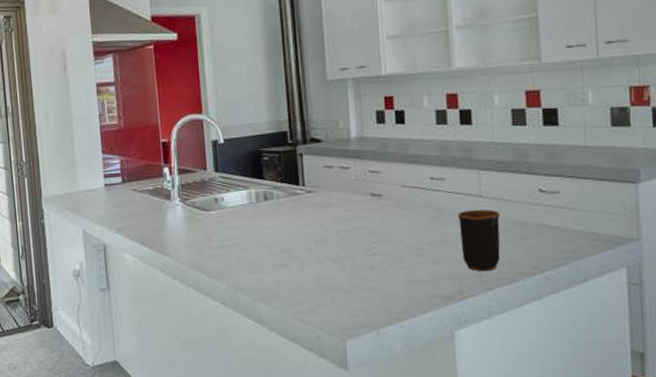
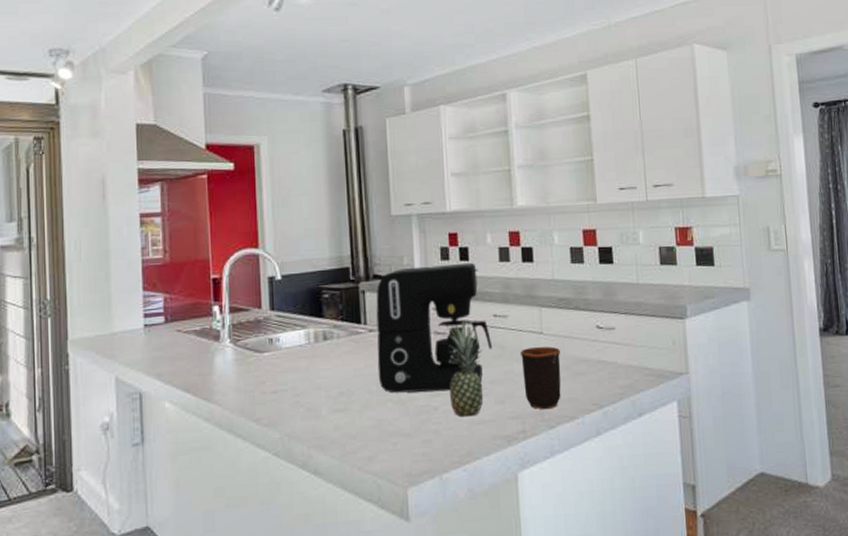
coffee maker: none [313,125,430,252] -> present [376,262,493,393]
fruit: none [380,182,420,276] -> present [444,320,484,417]

